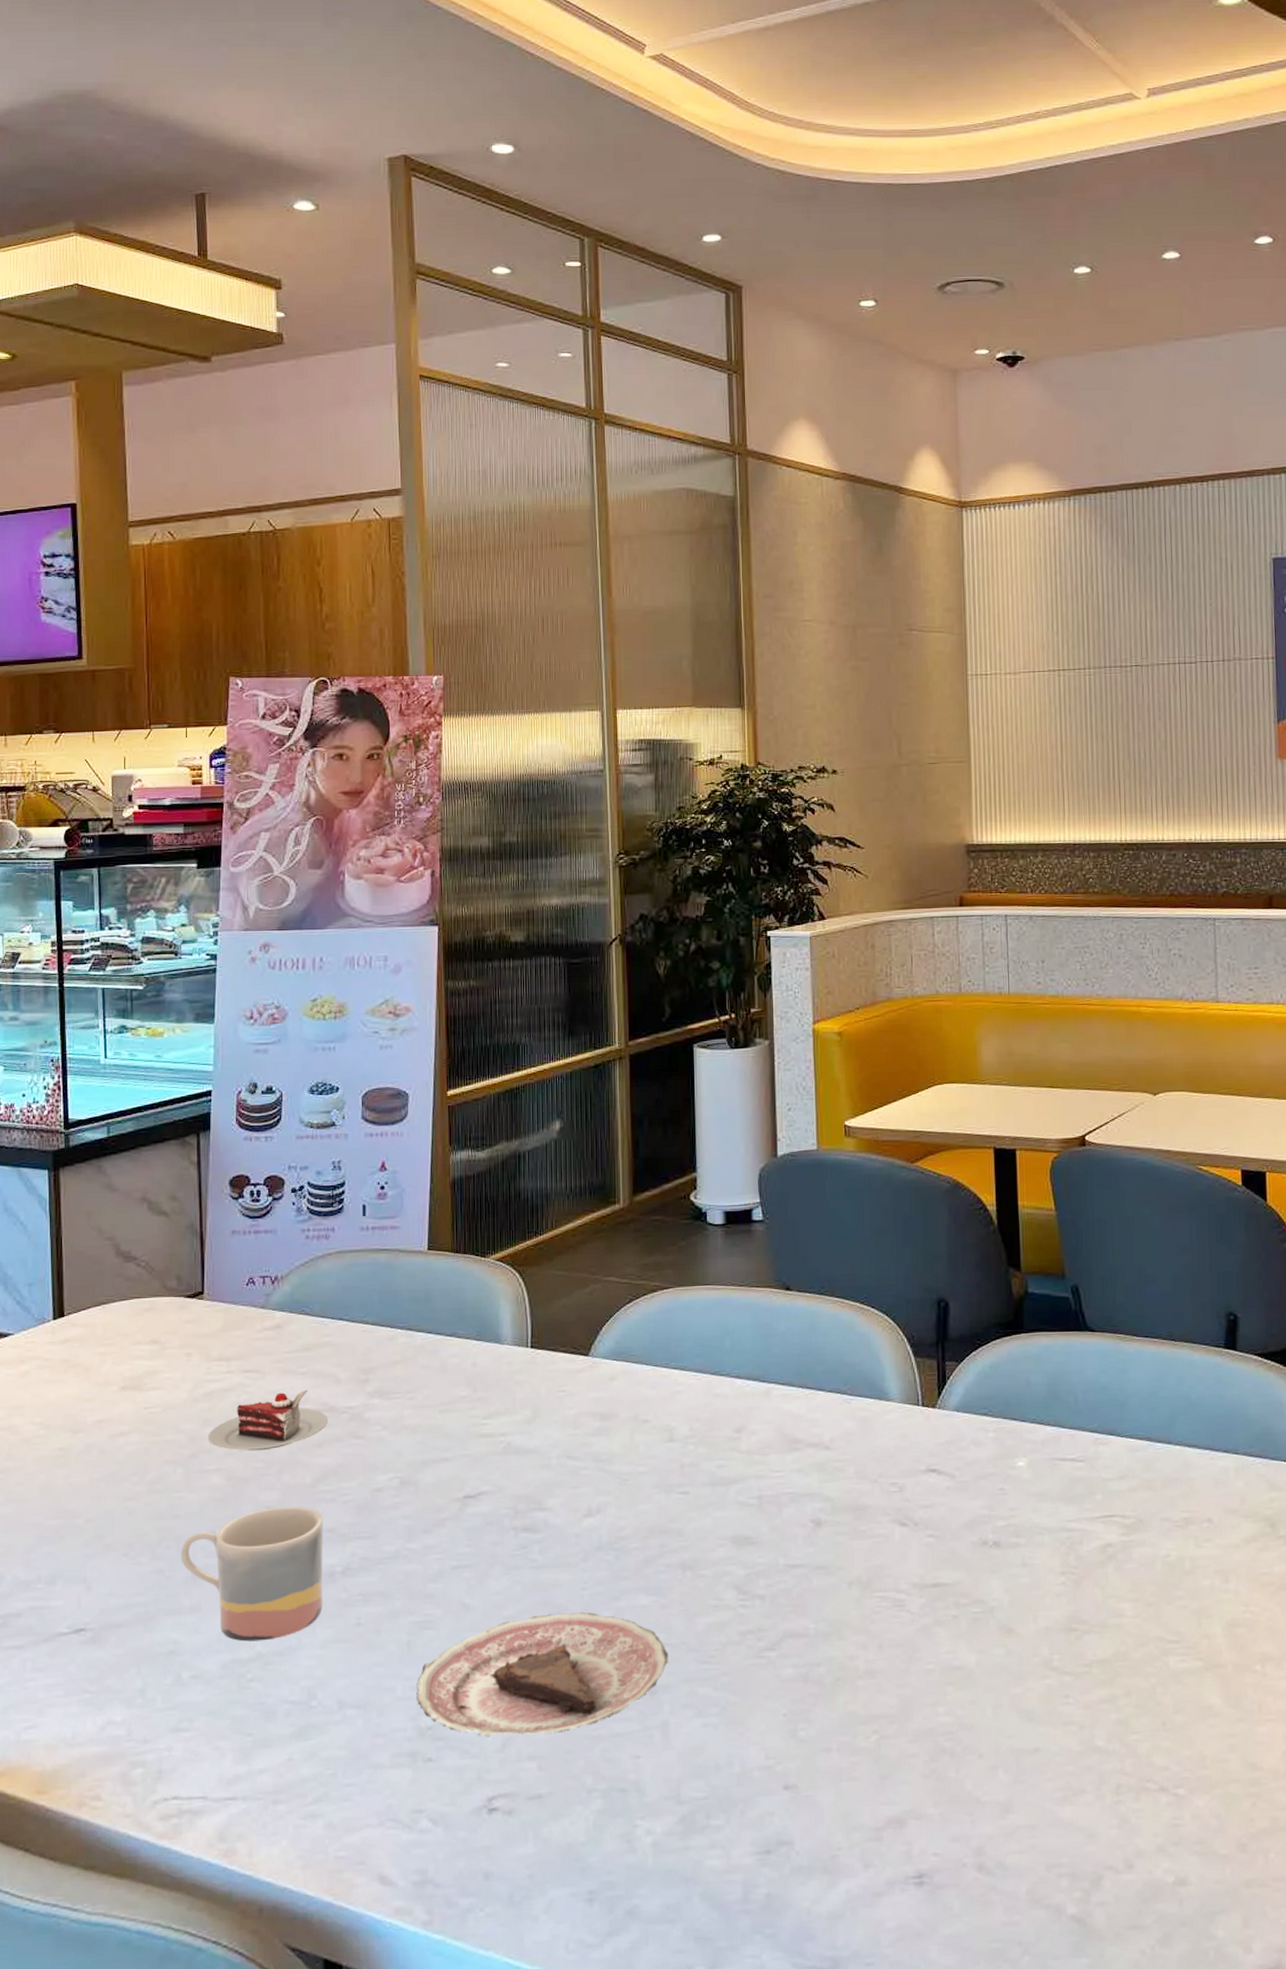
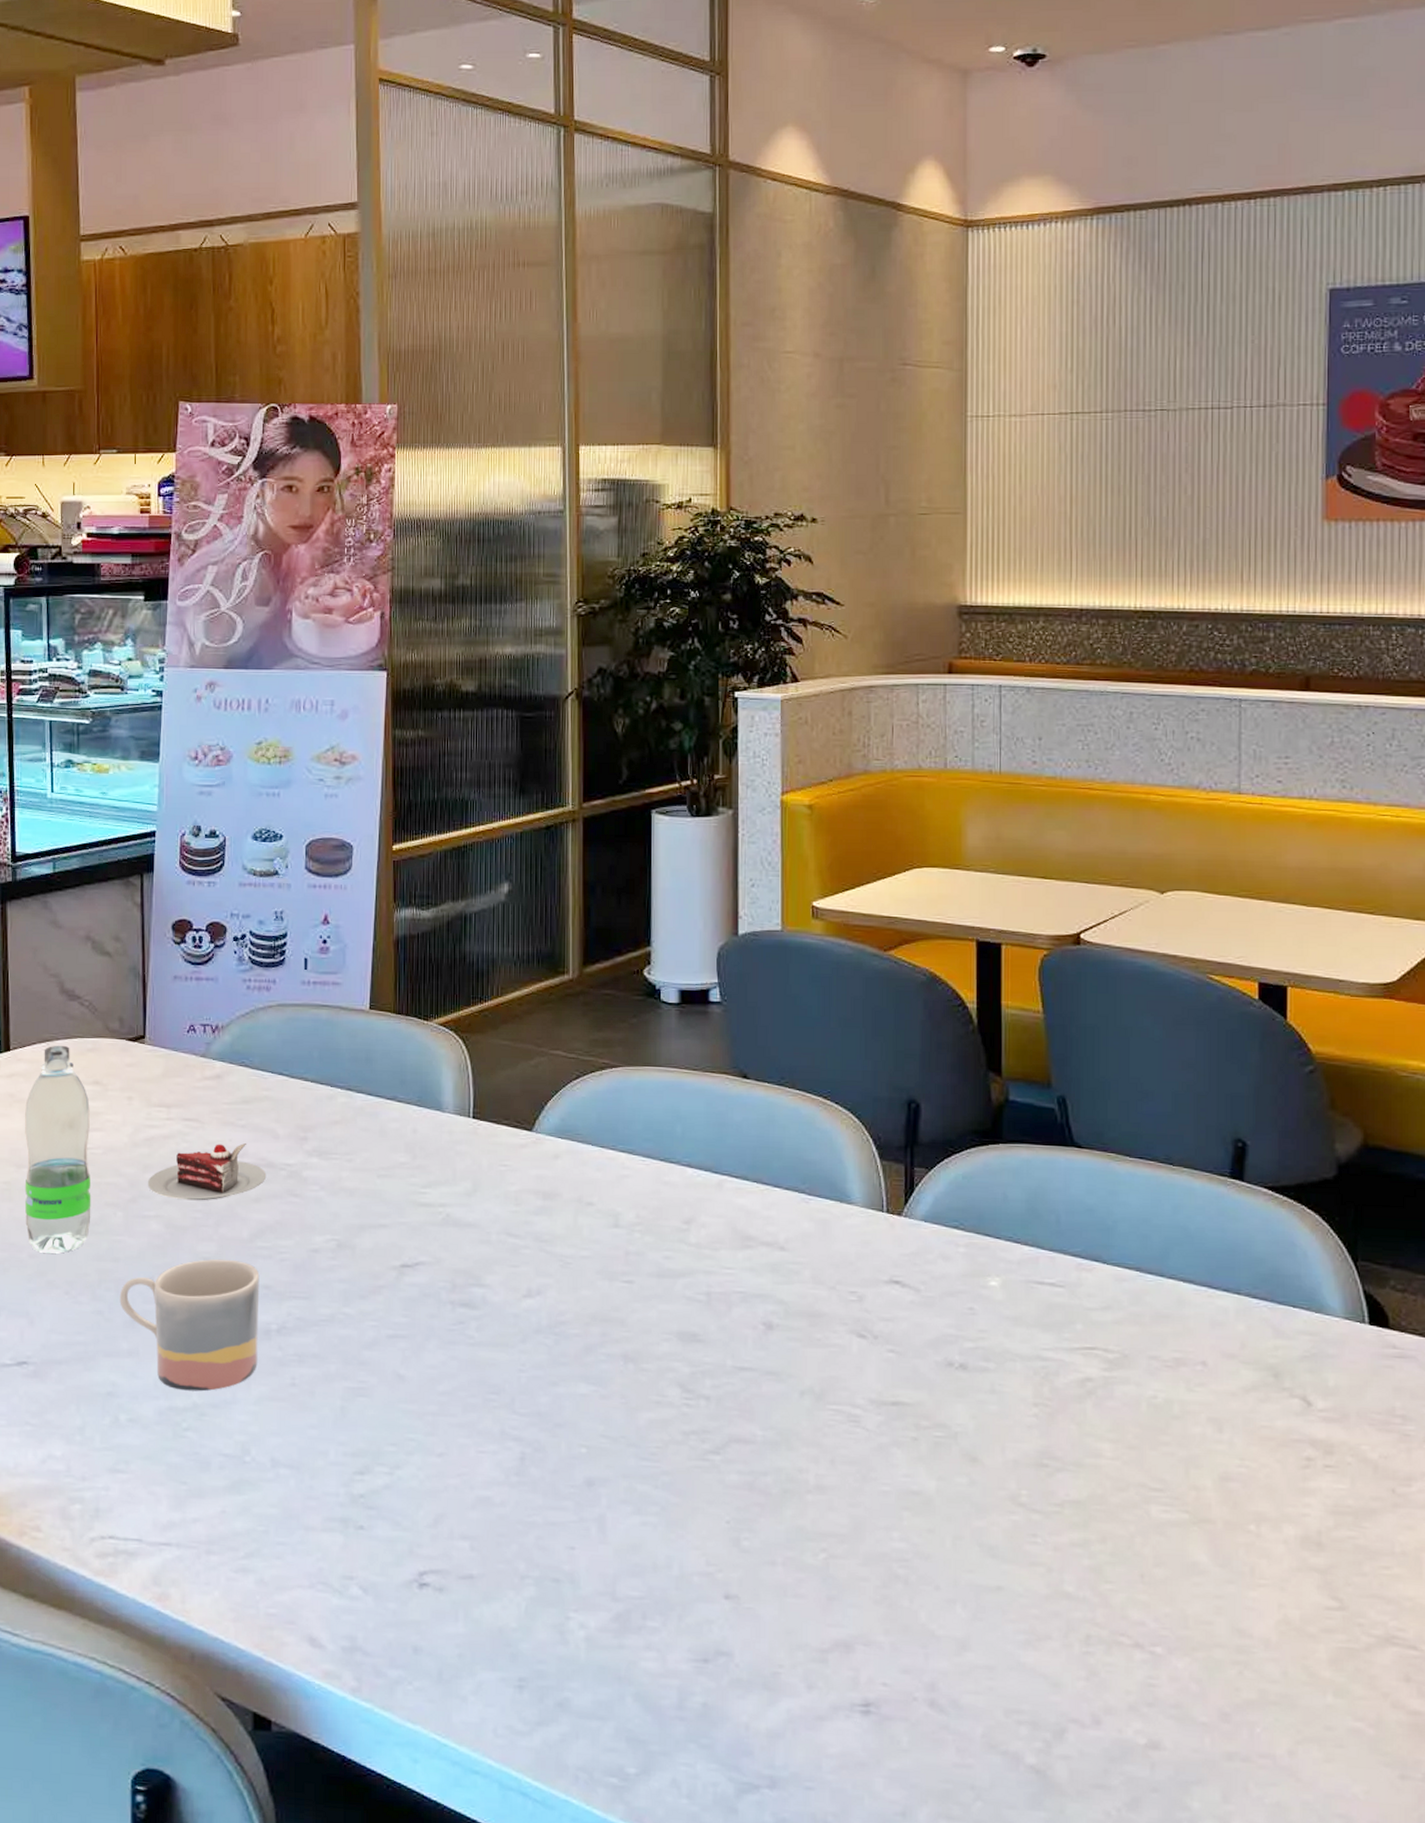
bottle: none [80,1307,150,1517] -> present [24,1045,92,1254]
cake slice: present [416,1611,668,1737] -> none [349,1393,607,1515]

